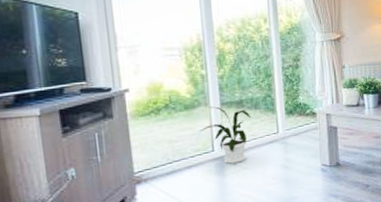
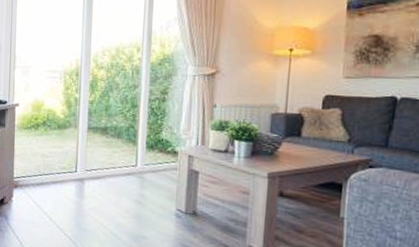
house plant: present [199,106,252,164] -> none [67,129,114,188]

